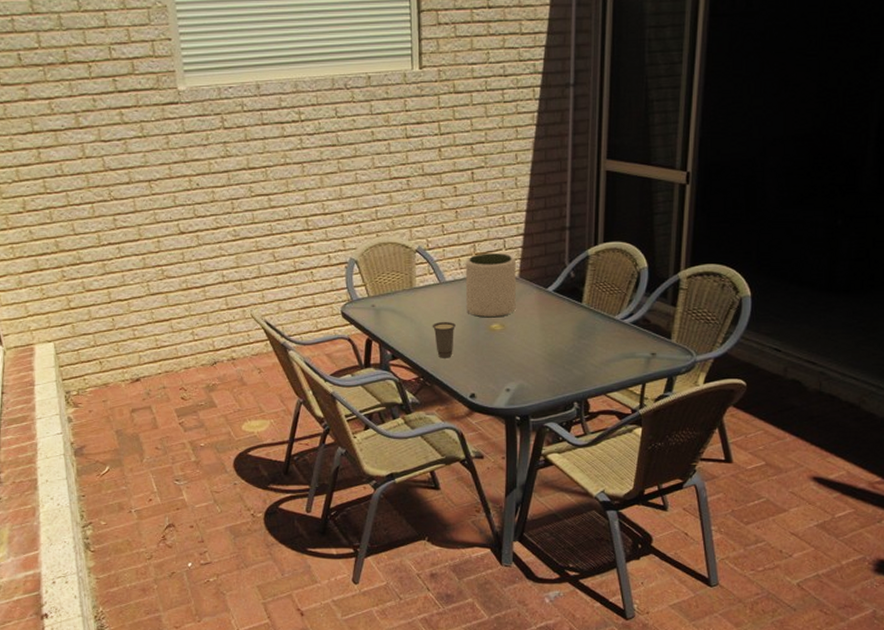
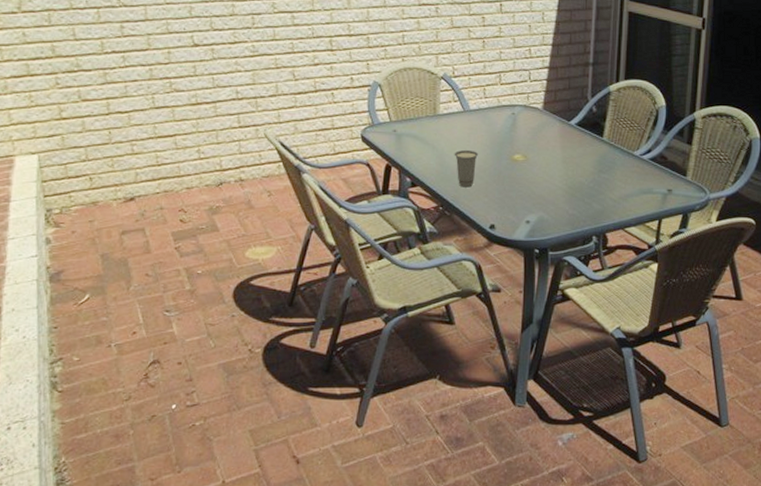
plant pot: present [465,253,516,318] -> none [489,84,540,148]

